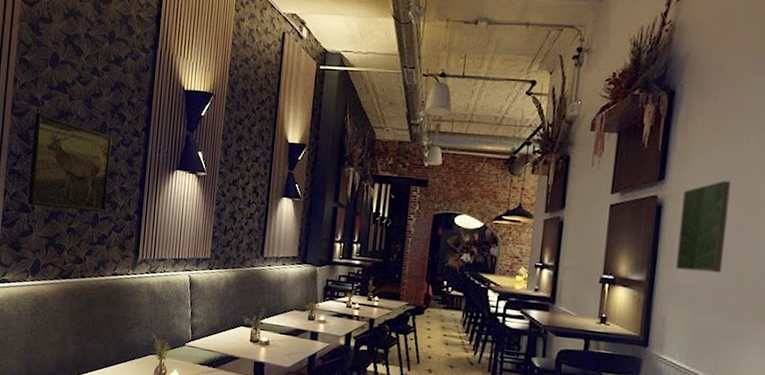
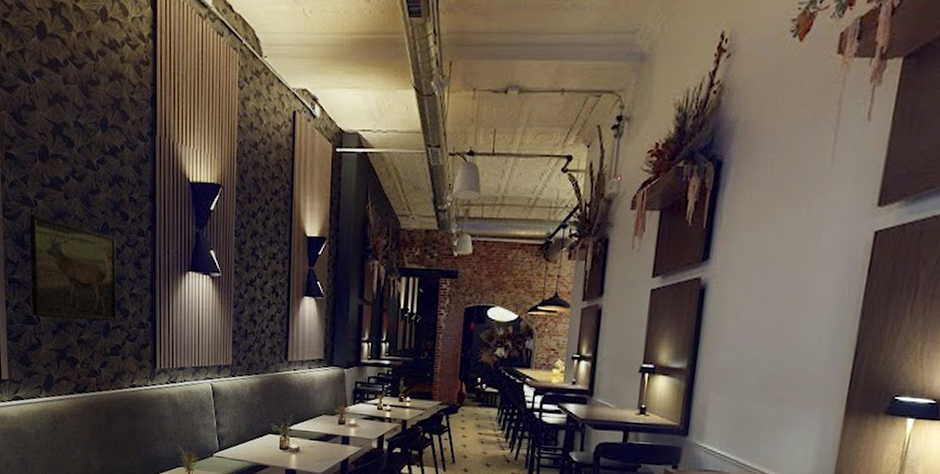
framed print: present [675,180,732,273] -> none [717,258,779,357]

